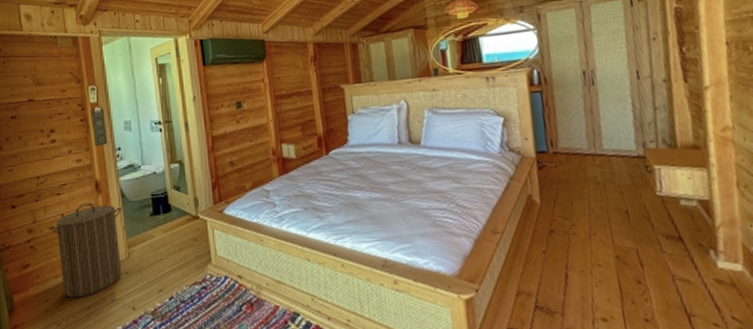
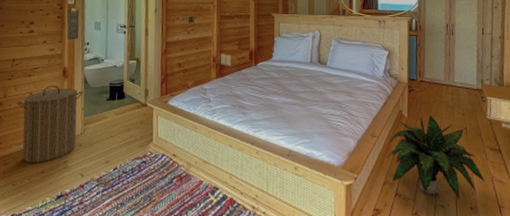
potted plant: none [516,198,664,309] -> present [386,115,486,200]

